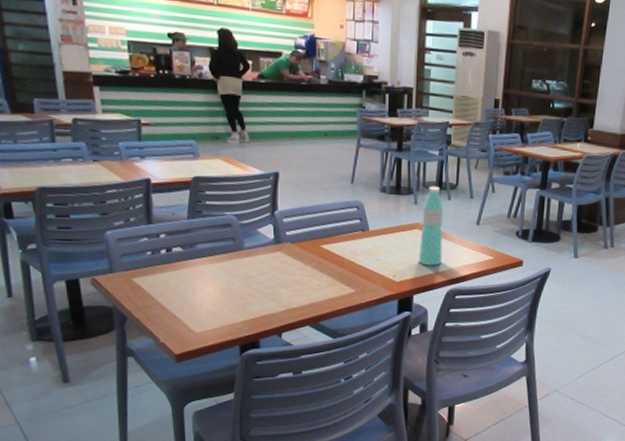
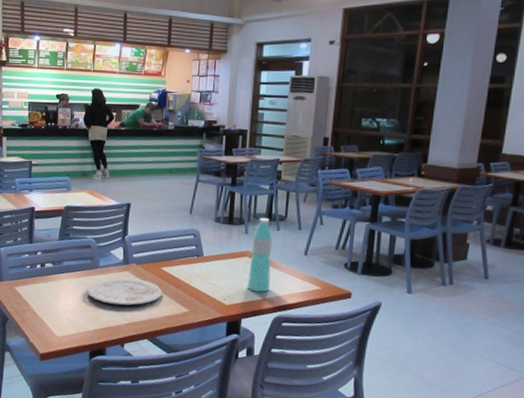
plate: none [230,259,323,291] -> present [86,277,162,306]

